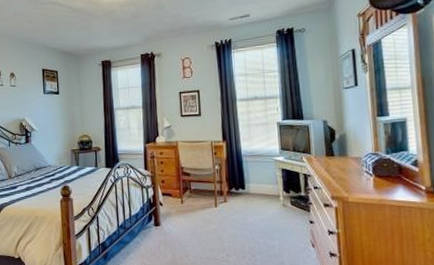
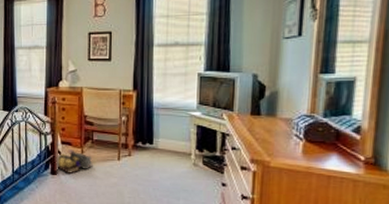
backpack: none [159,199,193,224] -> present [57,148,93,173]

